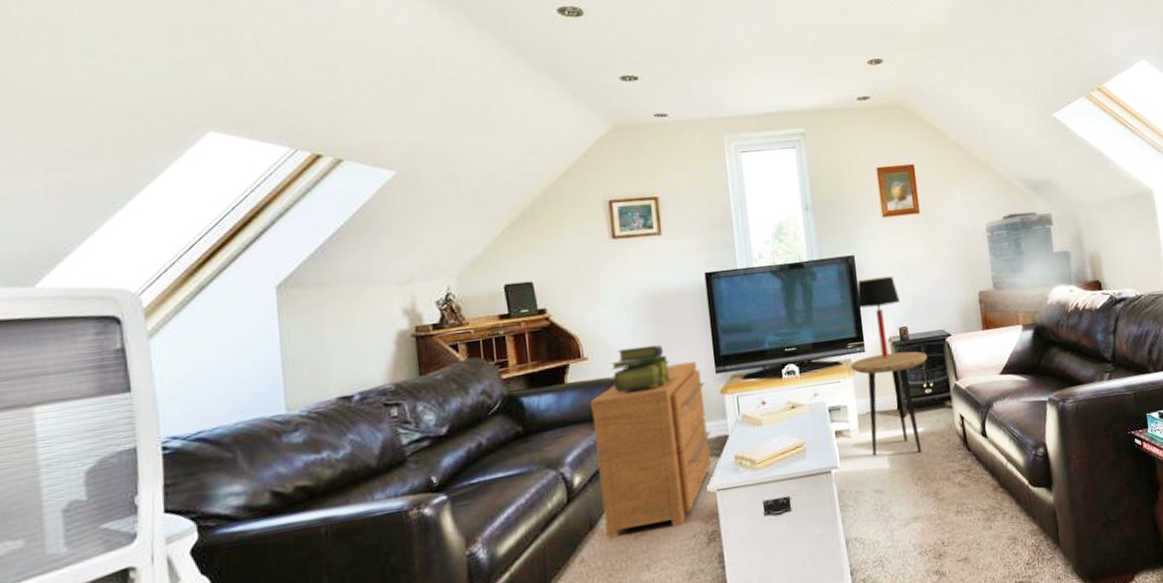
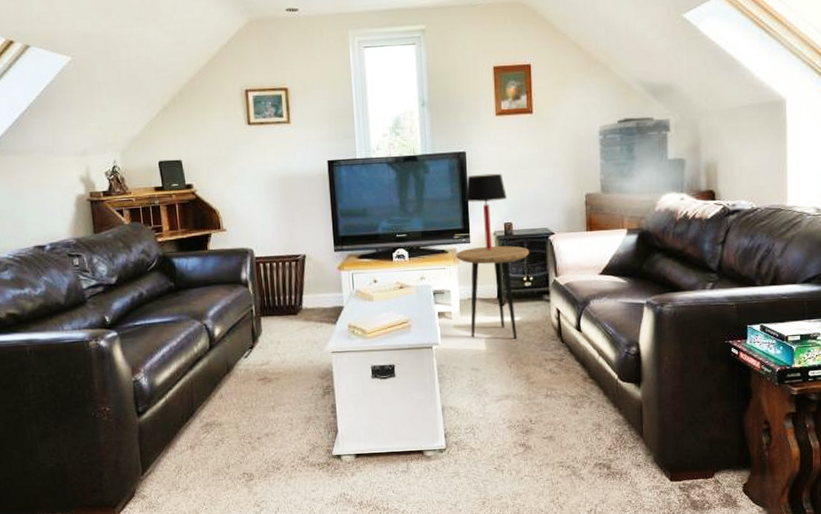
chest of drawers: present [589,361,711,539] -> none [228,240,328,382]
stack of books: present [610,344,671,392] -> none [245,222,296,261]

